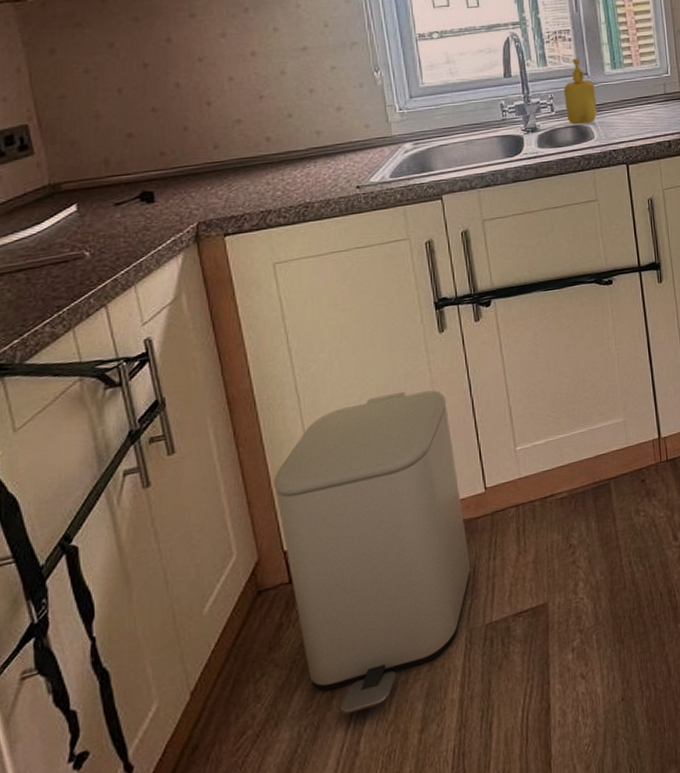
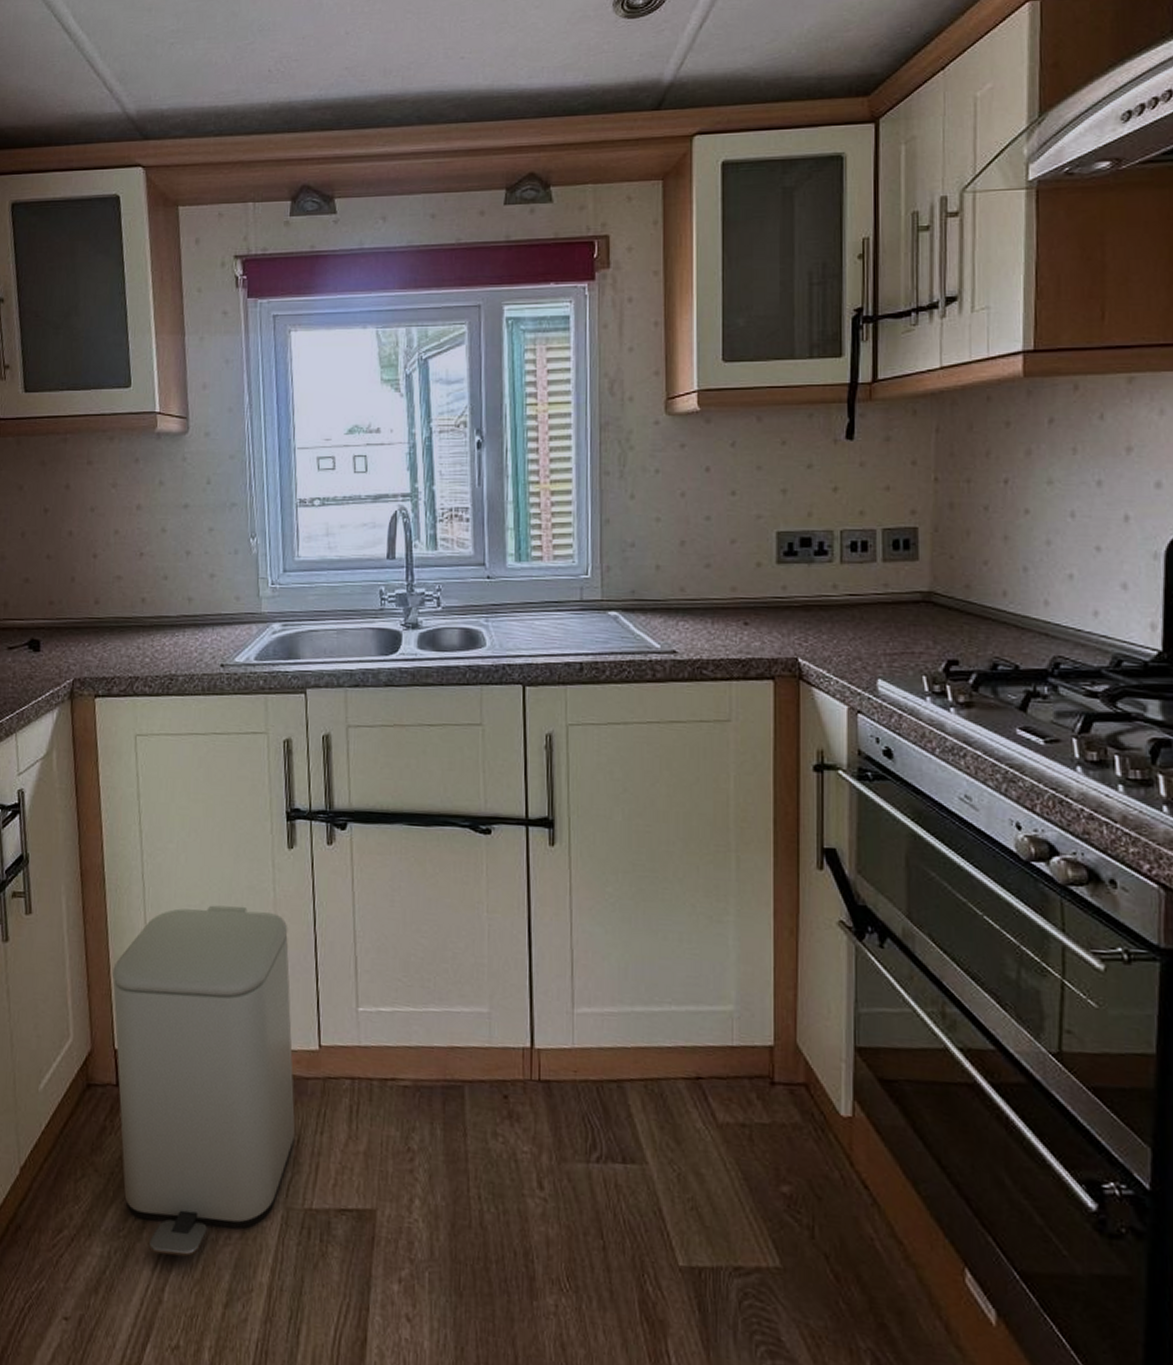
soap dispenser: present [563,58,598,125] -> none [454,544,493,627]

